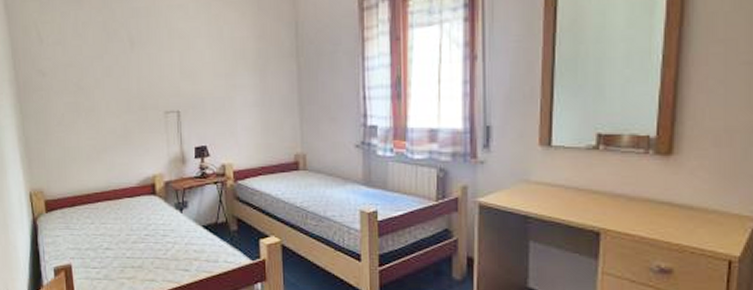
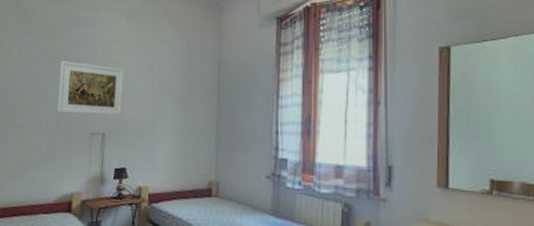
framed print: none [121,33,196,92] -> present [57,61,125,117]

